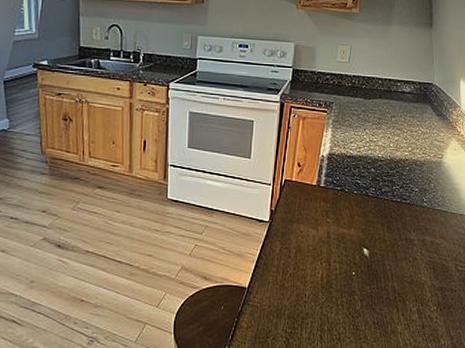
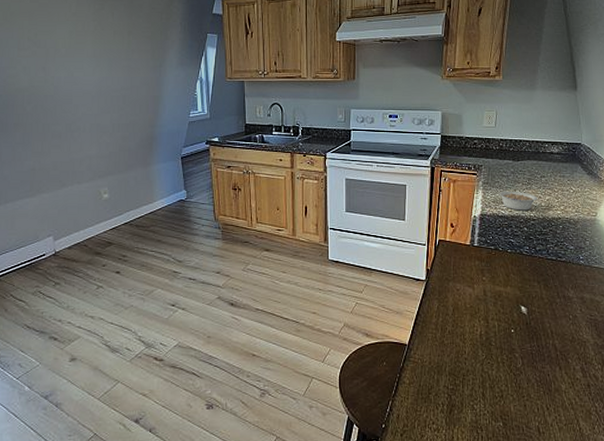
legume: none [348,130,388,151] -> present [498,191,539,211]

